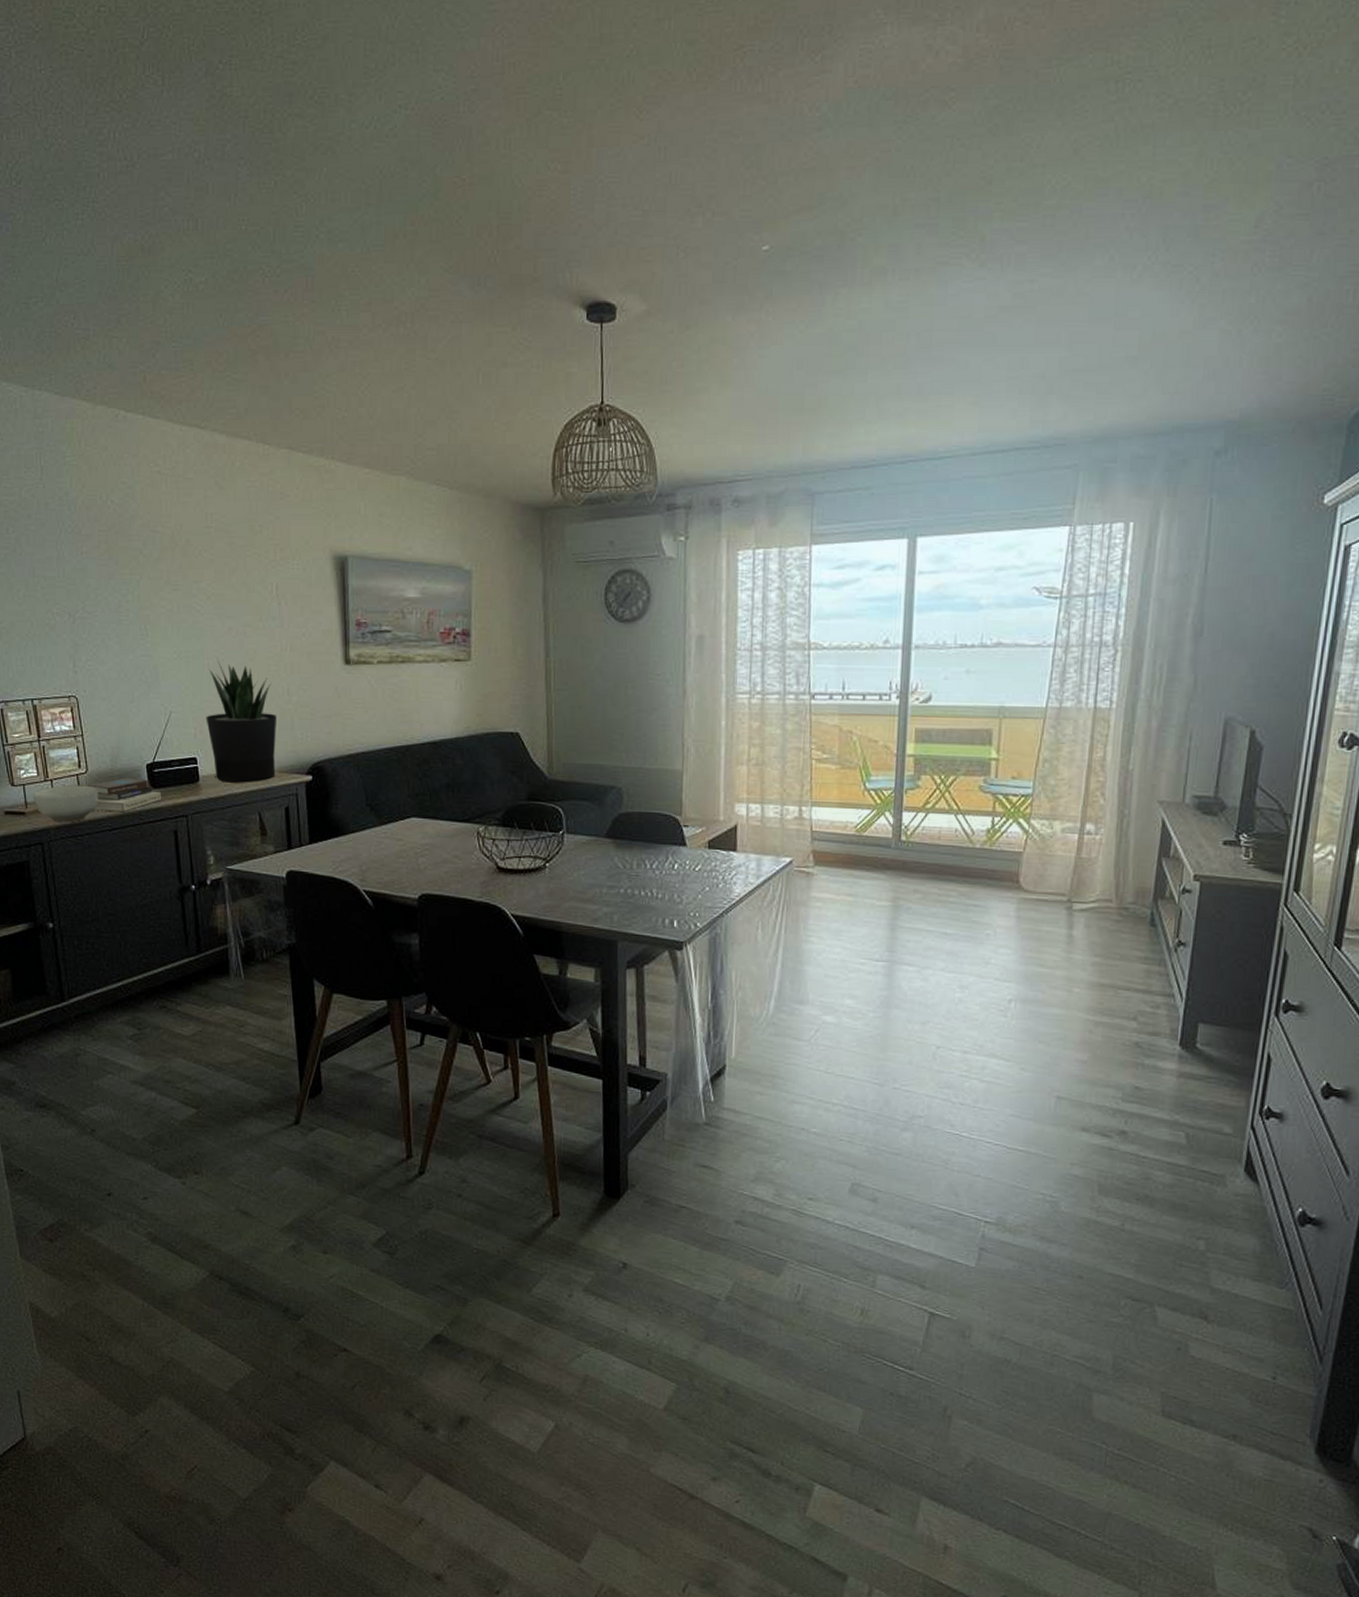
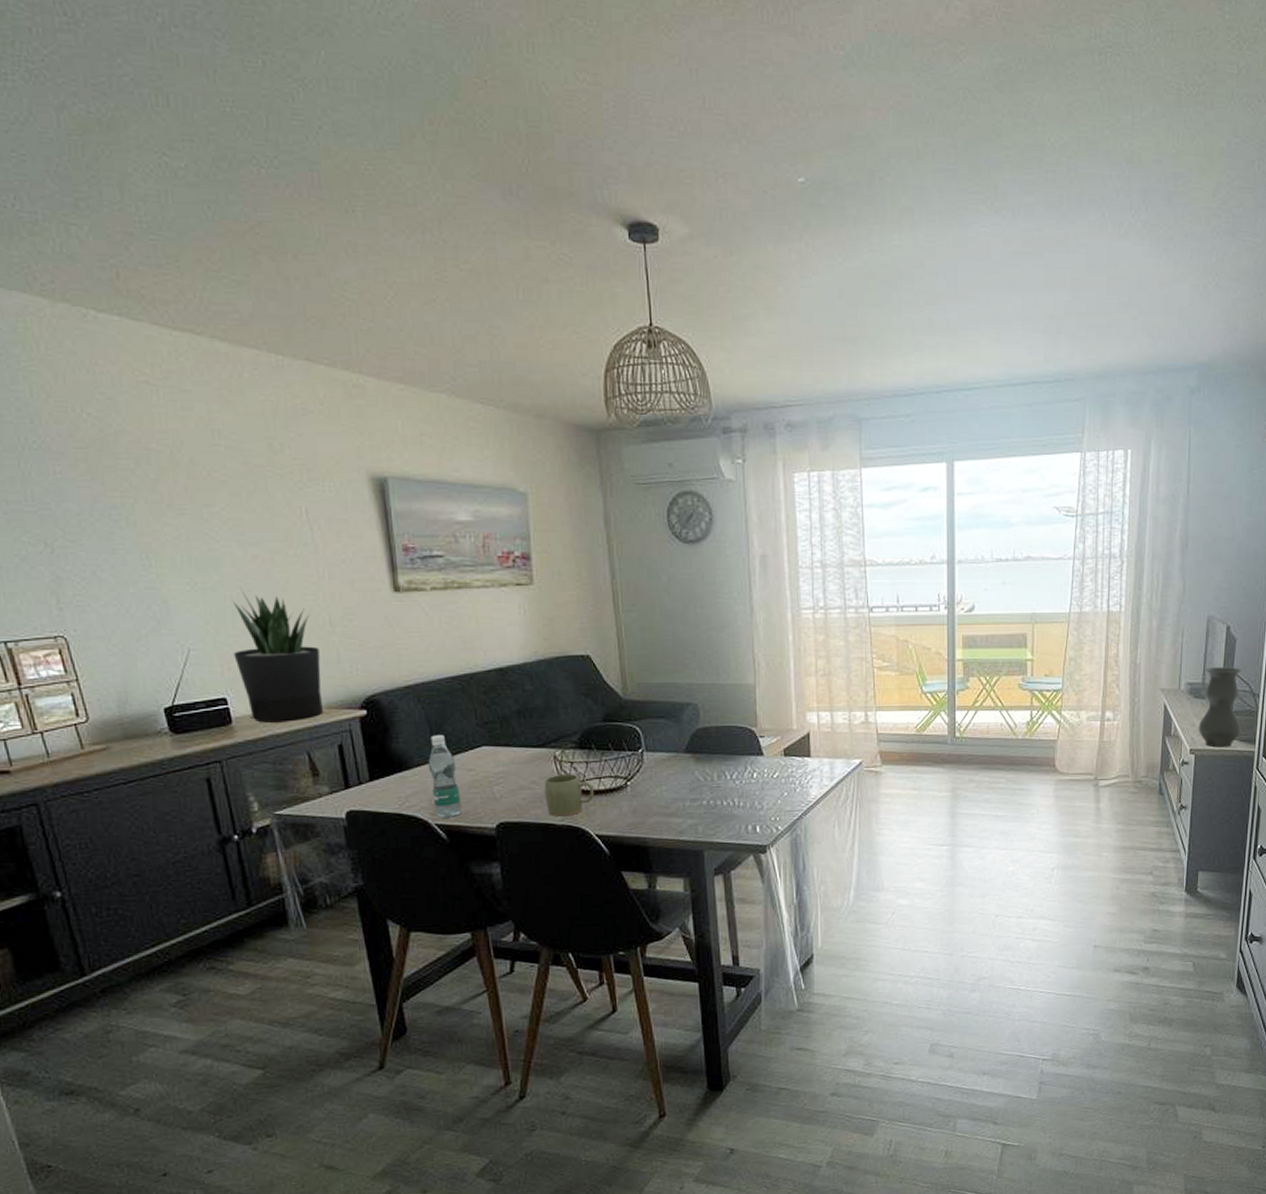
bowl: present [32,784,99,823] -> none [17,735,107,779]
books: present [87,777,162,811] -> none [89,724,188,762]
bottle: none [361,804,388,885] -> present [428,735,462,818]
mug: none [465,850,513,893] -> present [544,774,594,817]
vase: none [1206,778,1270,876] -> present [1198,666,1243,748]

